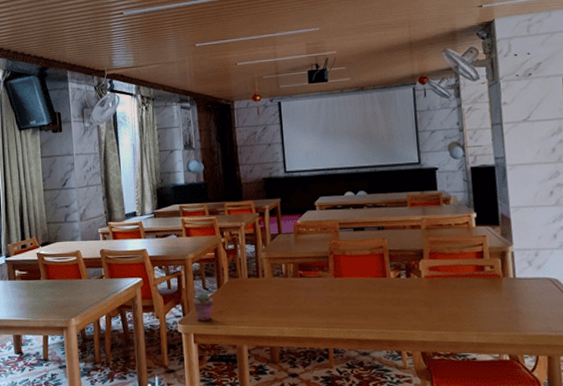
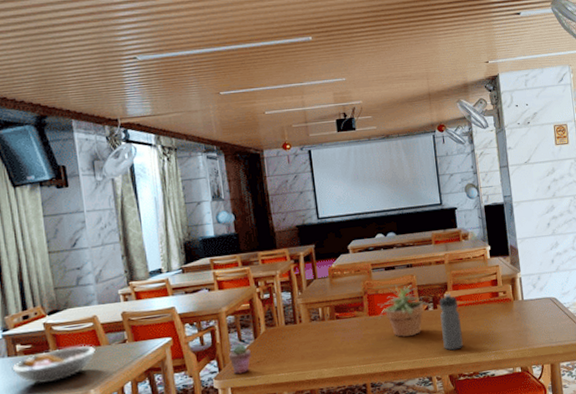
fruit bowl: none [11,277,77,308] -> present [12,345,96,384]
potted plant: none [344,247,405,304] -> present [377,284,432,337]
water bottle: none [413,262,439,325] -> present [439,294,463,351]

